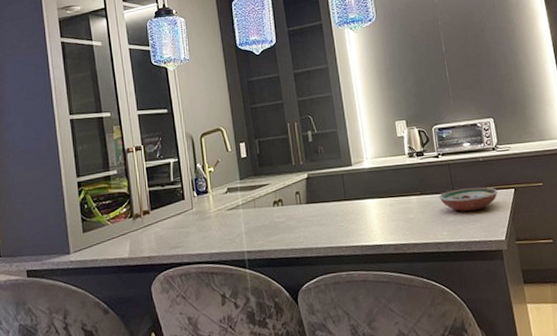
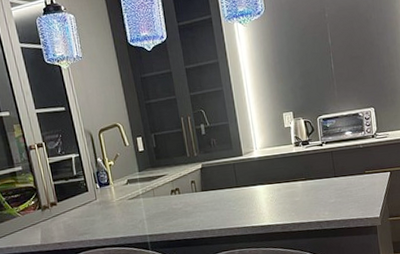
decorative bowl: present [439,187,498,212] -> none [322,171,375,194]

